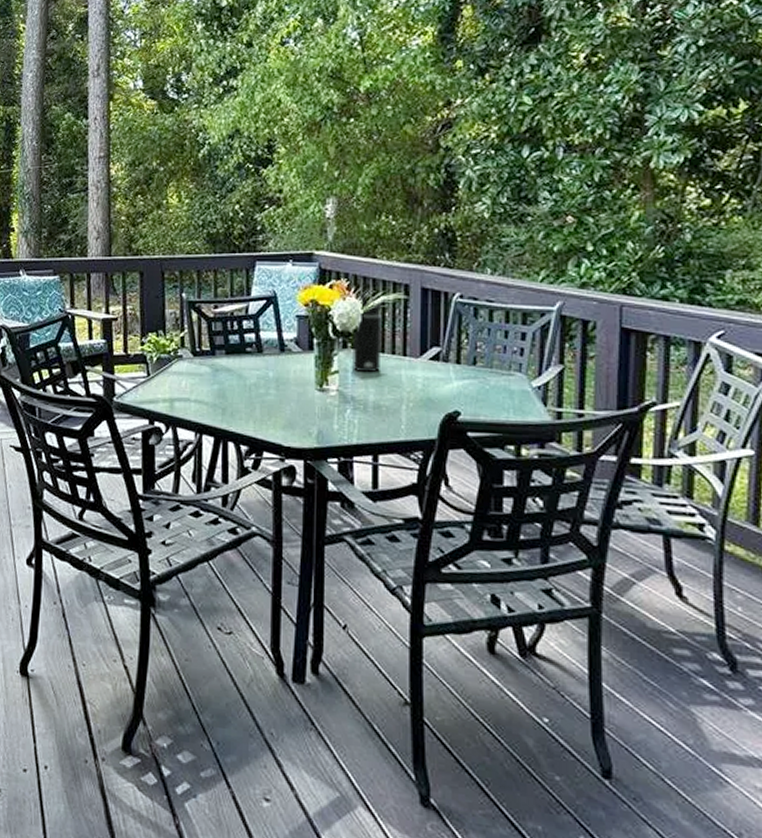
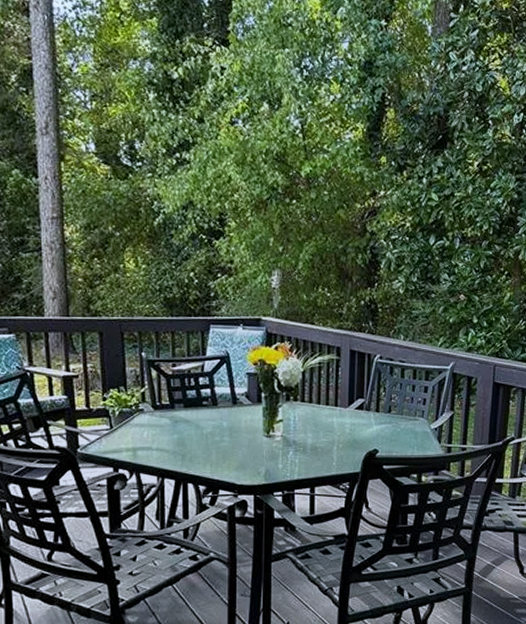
water bottle: present [353,293,386,373] -> none [294,354,322,421]

